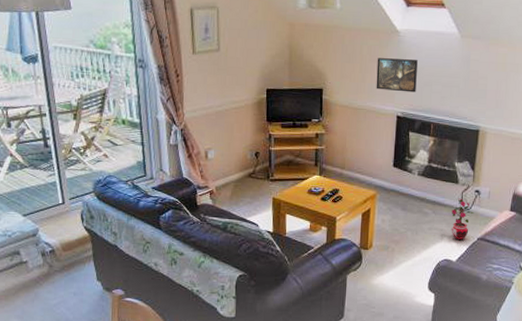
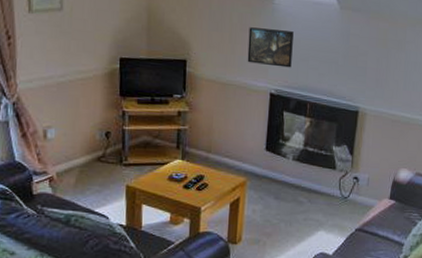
potted plant: present [451,197,474,241] -> none [327,184,353,232]

